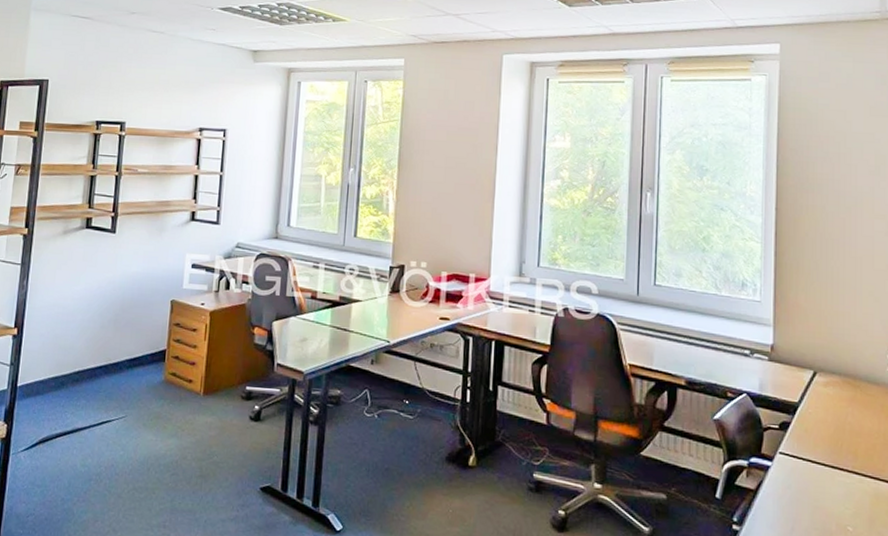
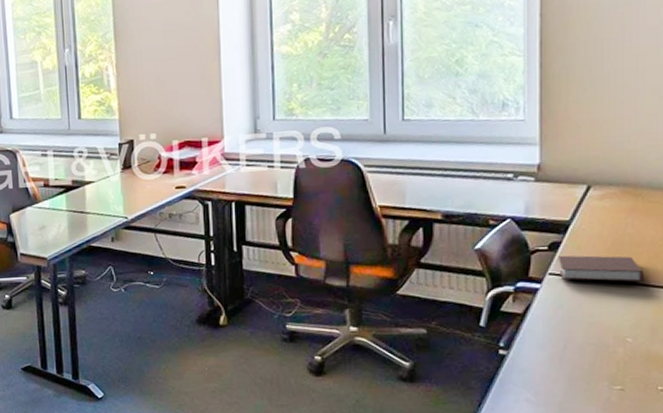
notebook: none [788,435,863,472] -> present [559,255,644,282]

